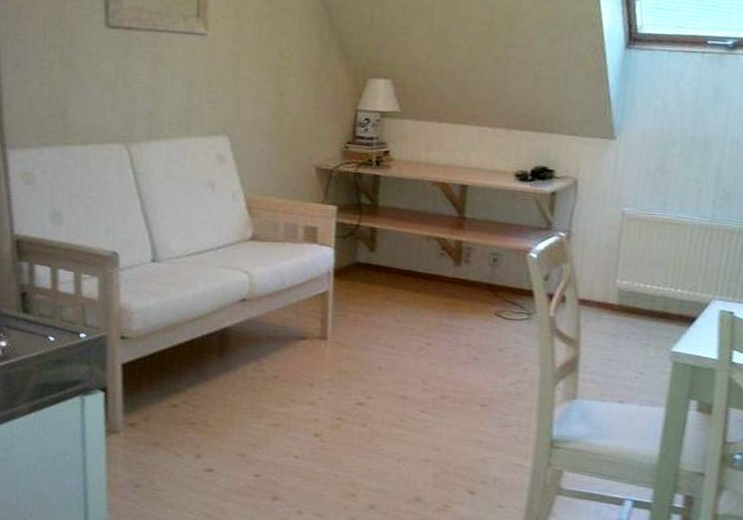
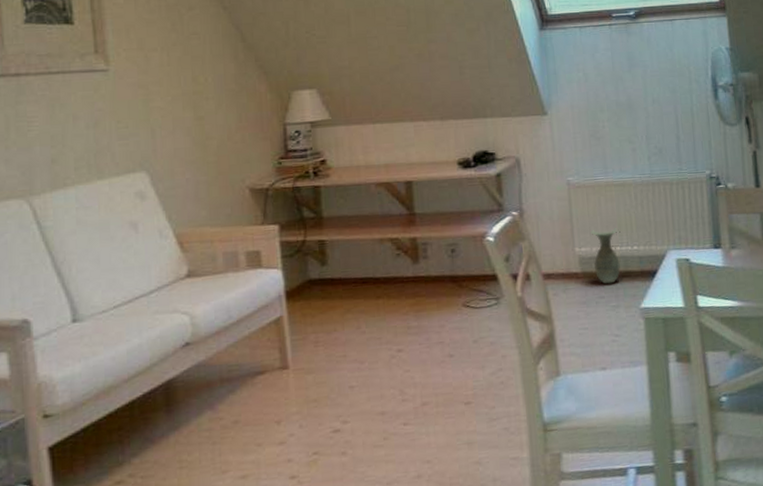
ceramic jug: none [632,265,667,322] -> present [590,228,621,284]

